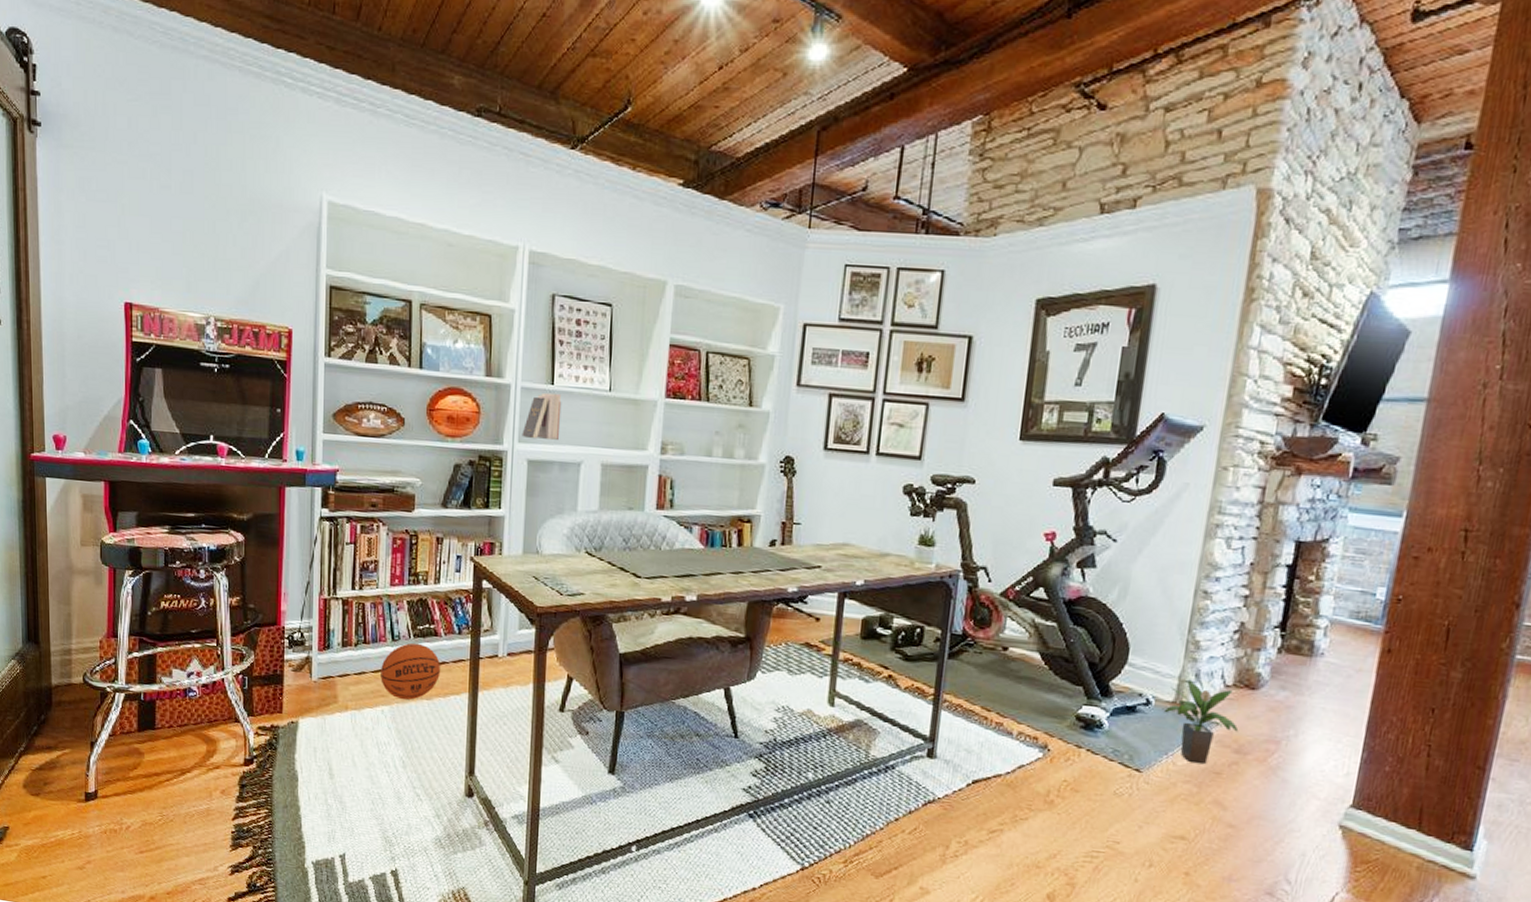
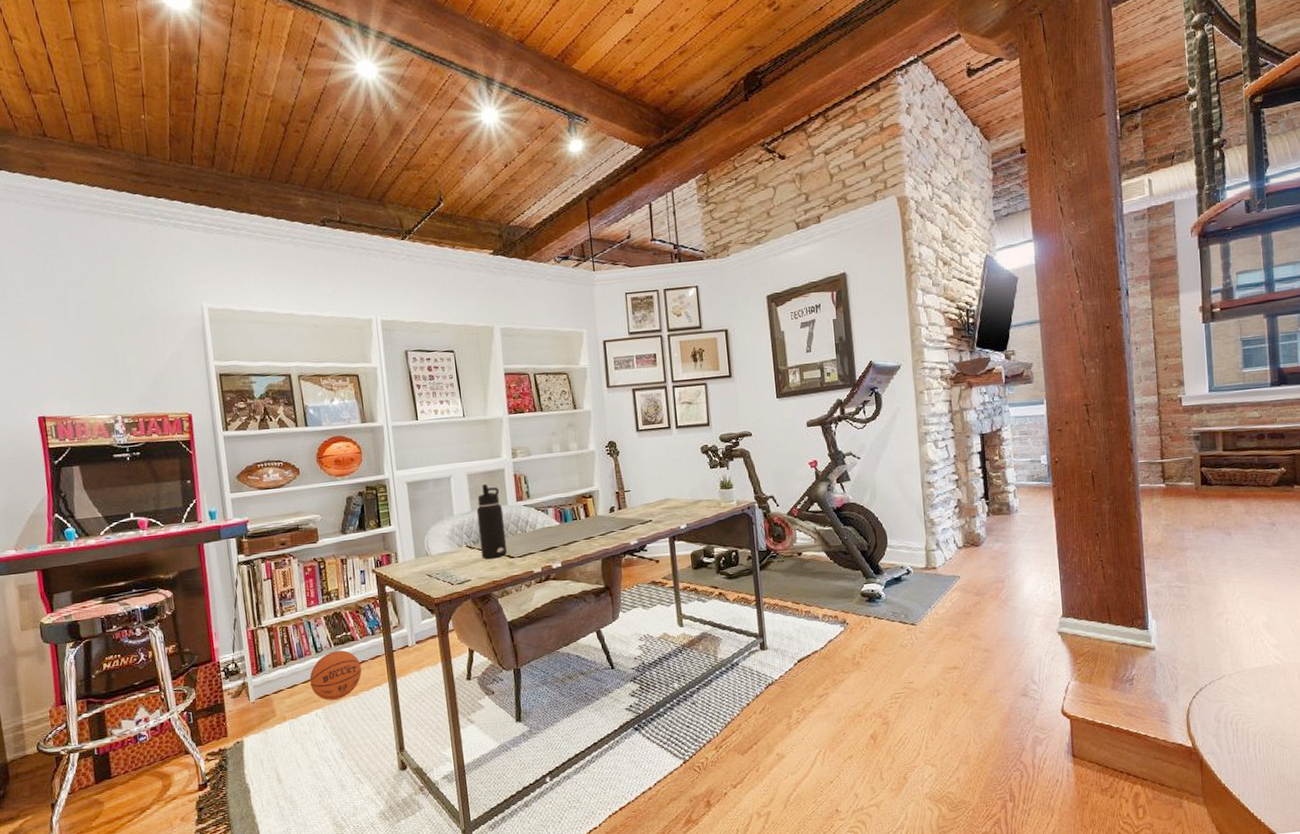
books: present [521,392,562,441] -> none [398,426,429,466]
water bottle: none [601,480,638,574] -> present [476,484,508,559]
potted plant: present [1162,679,1239,764] -> none [919,548,975,609]

